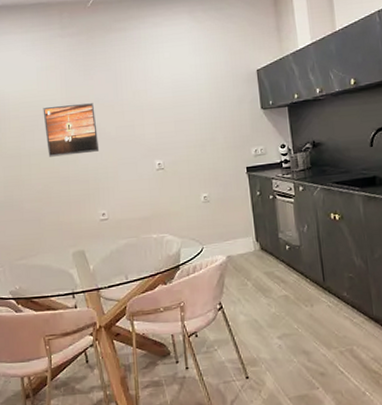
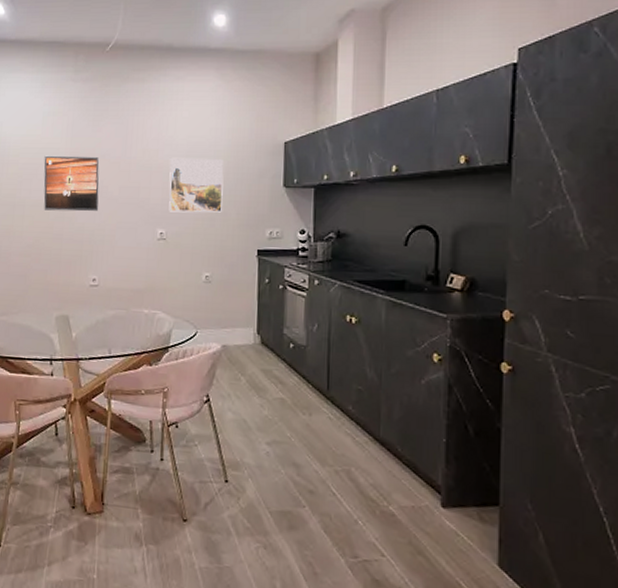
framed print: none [159,91,211,144] -> present [169,157,224,213]

